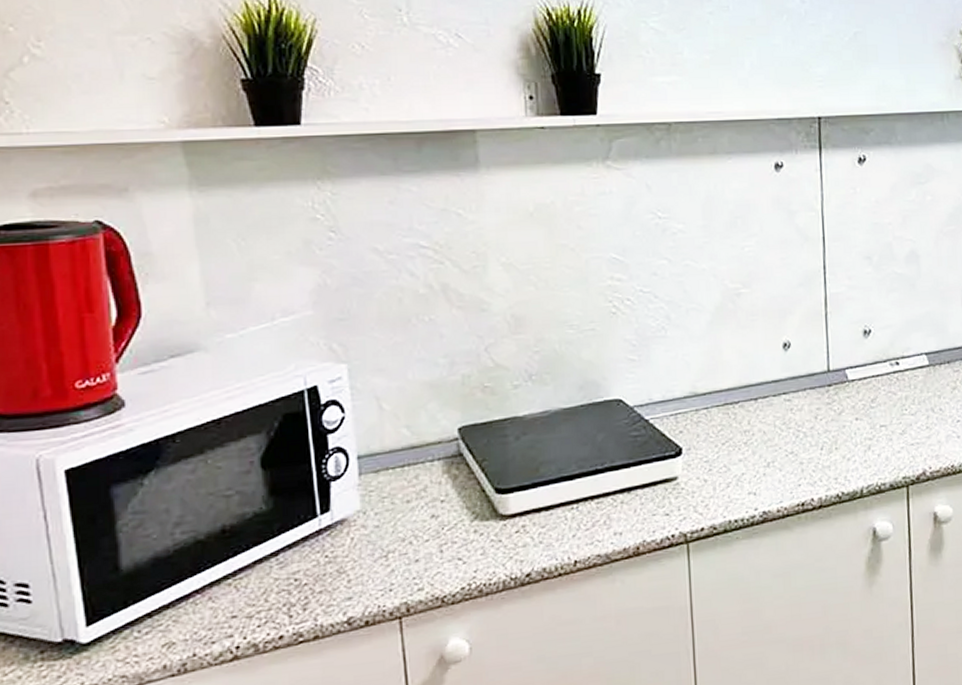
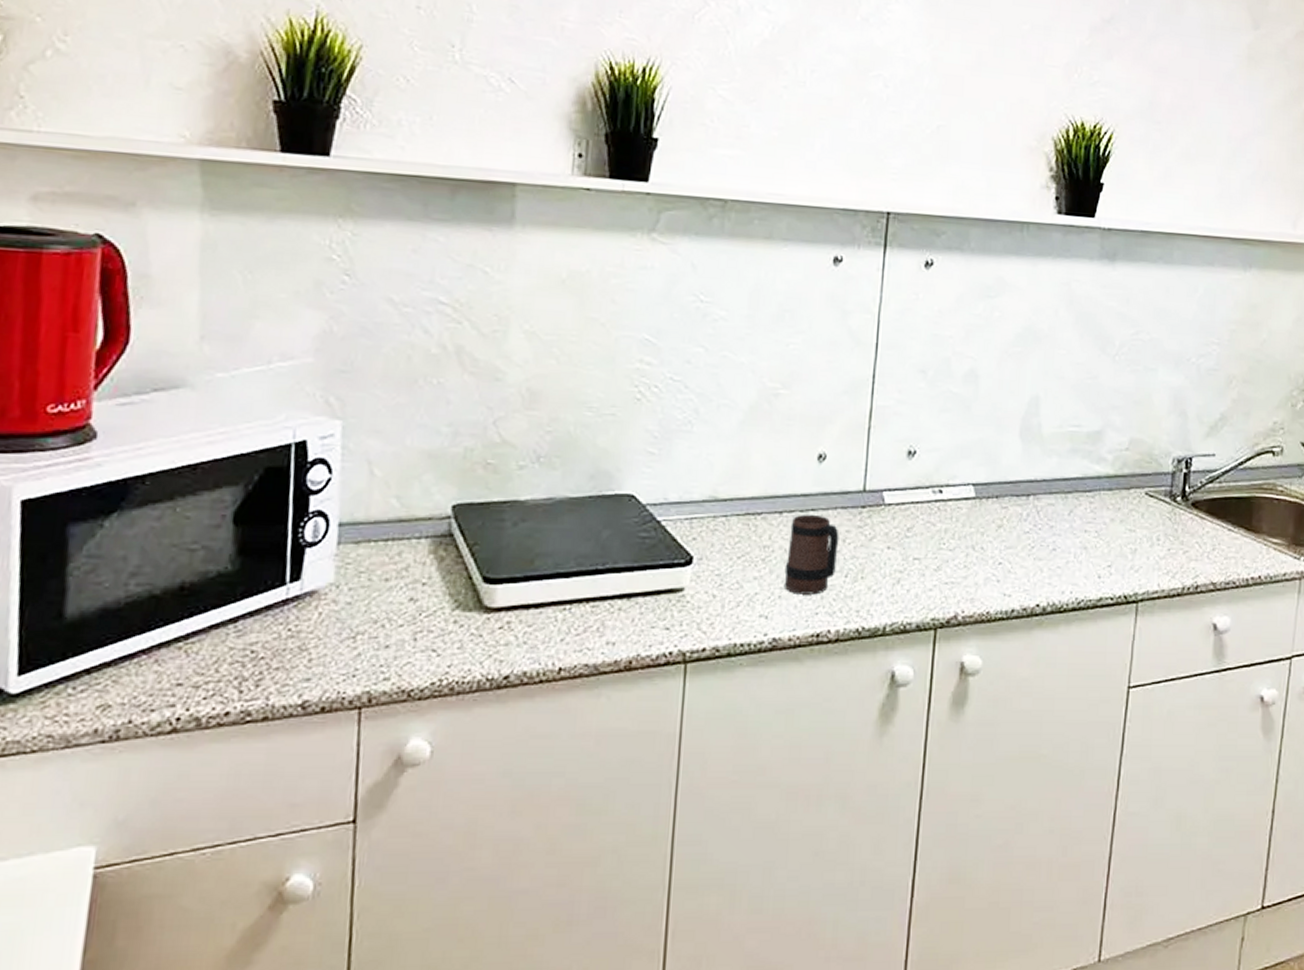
mug: none [765,397,812,470] -> present [784,514,839,595]

